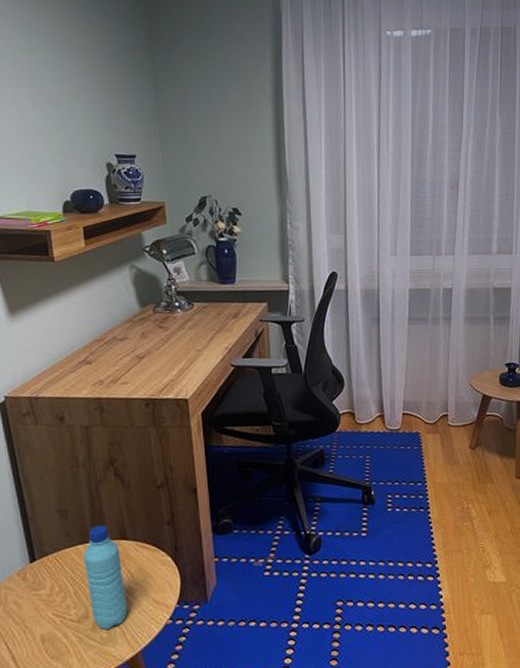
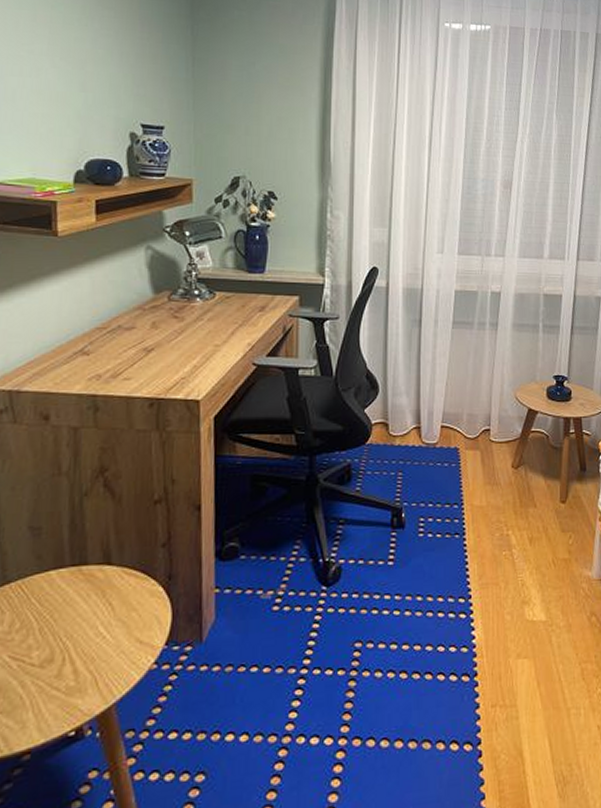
water bottle: present [83,525,128,629] -> none [54,547,104,676]

